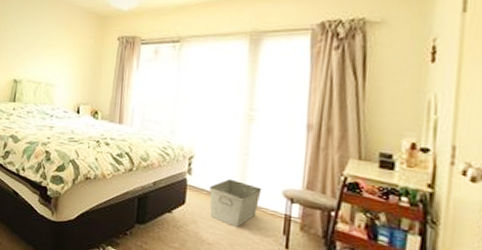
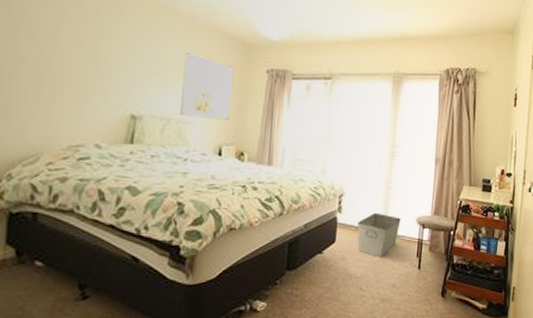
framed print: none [48,28,90,83] -> present [180,53,235,120]

